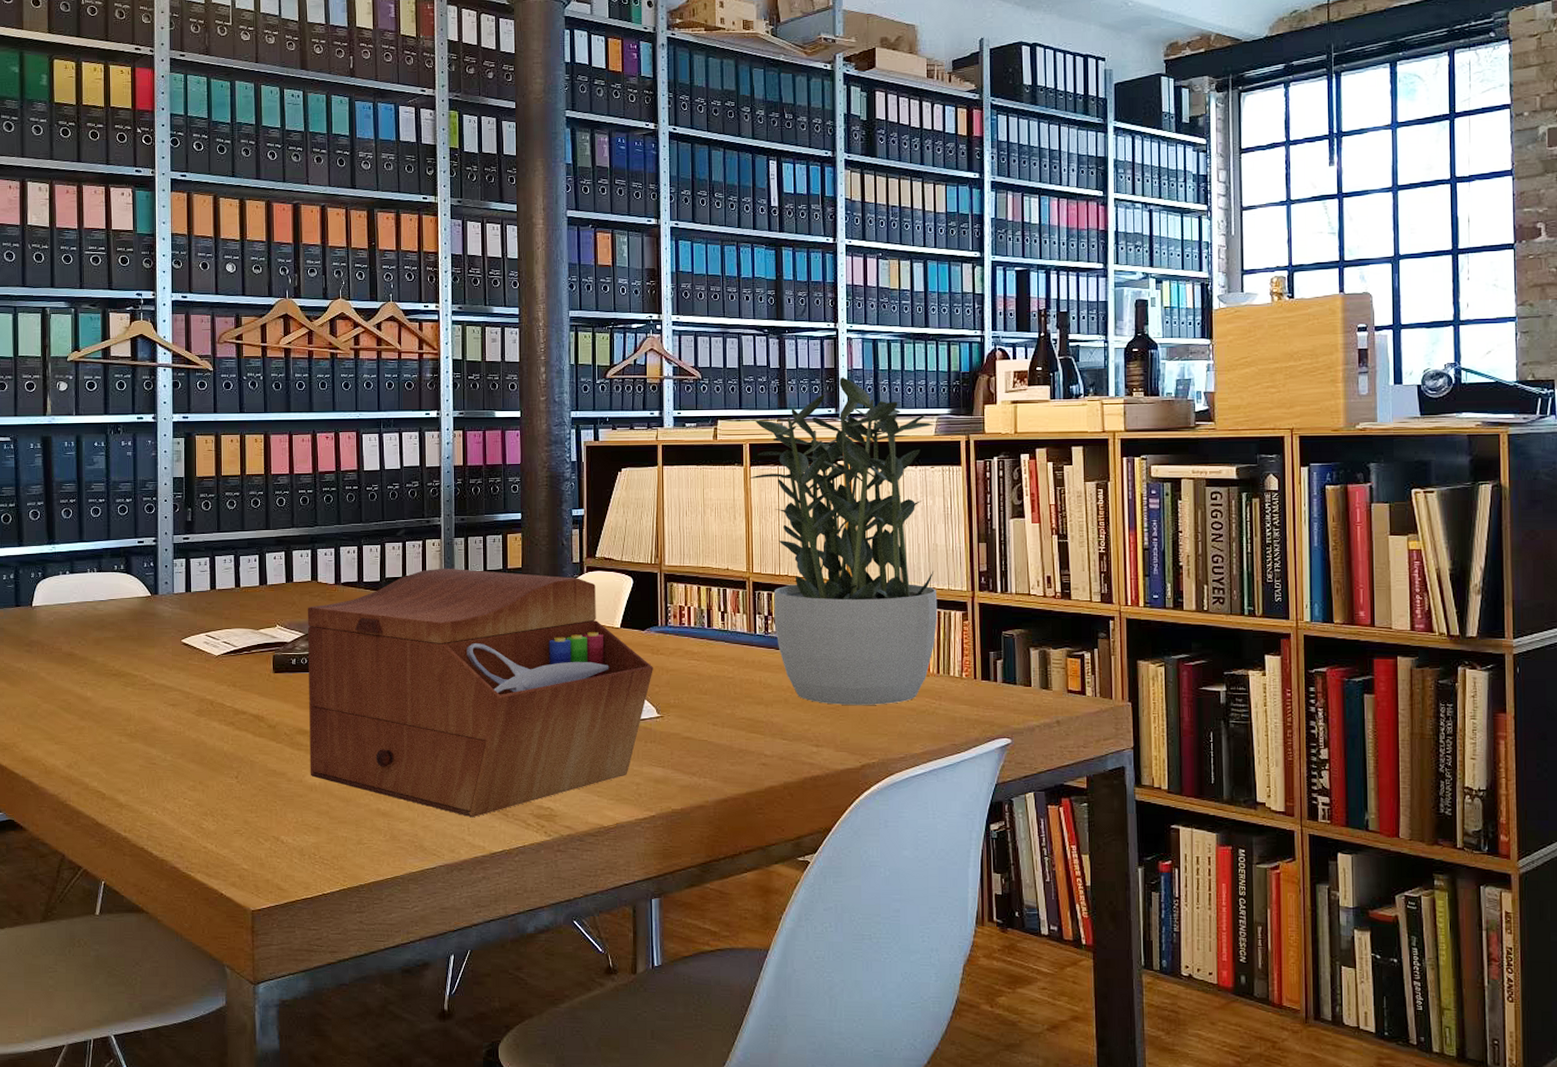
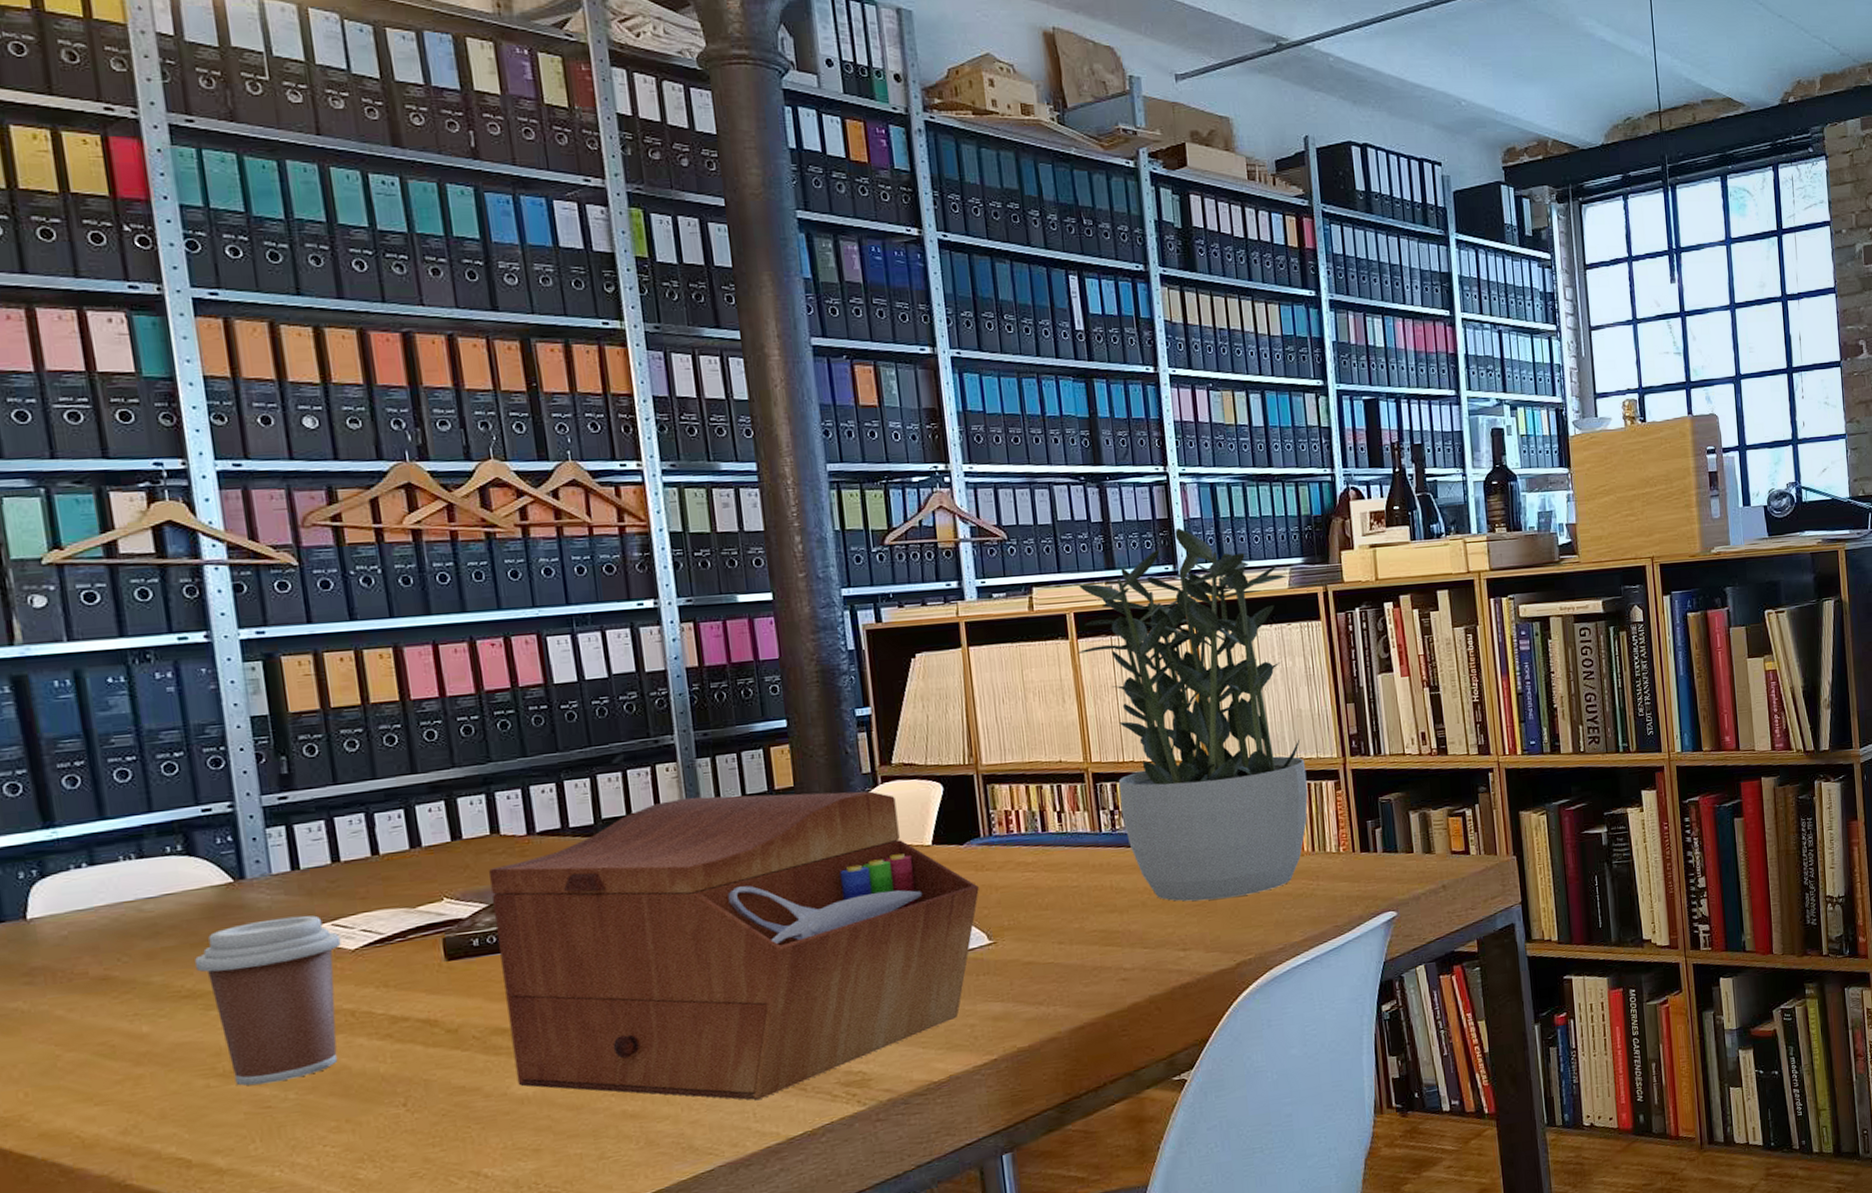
coffee cup: none [123,626,210,746] -> present [195,915,342,1086]

